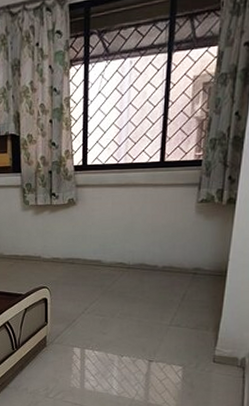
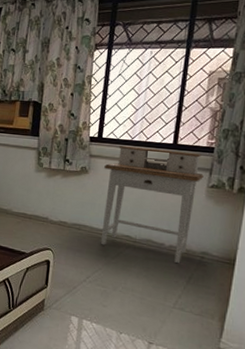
desk: none [92,168,193,283] -> present [100,145,204,264]

